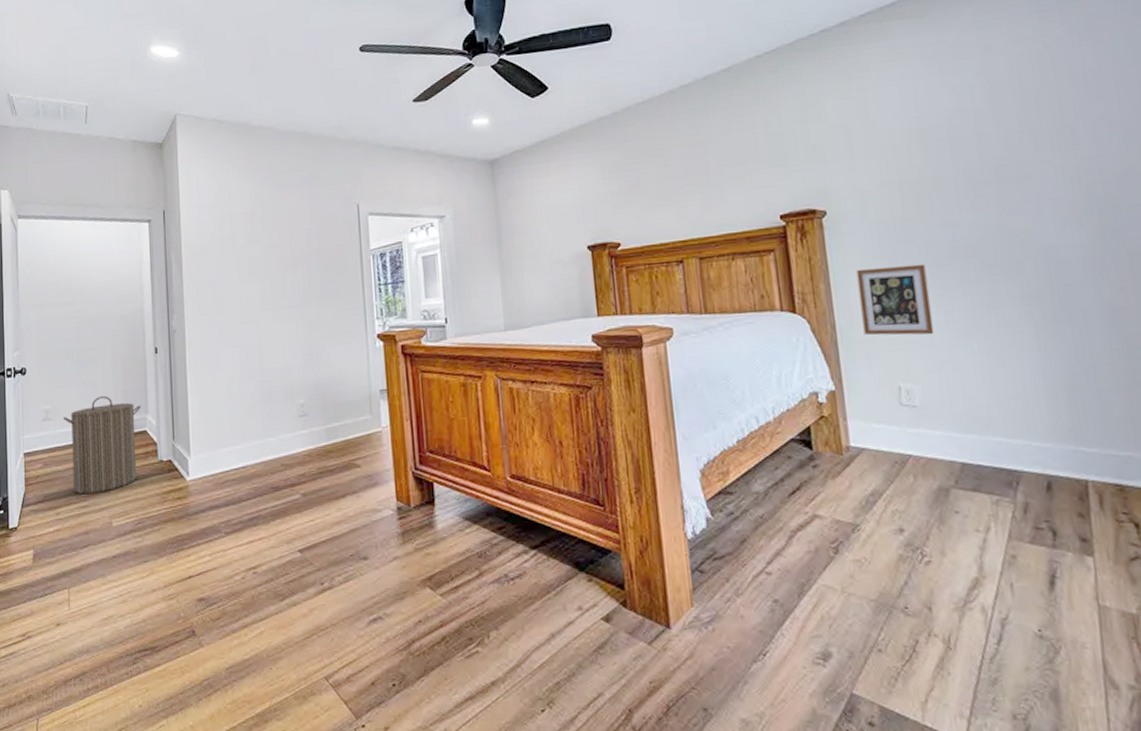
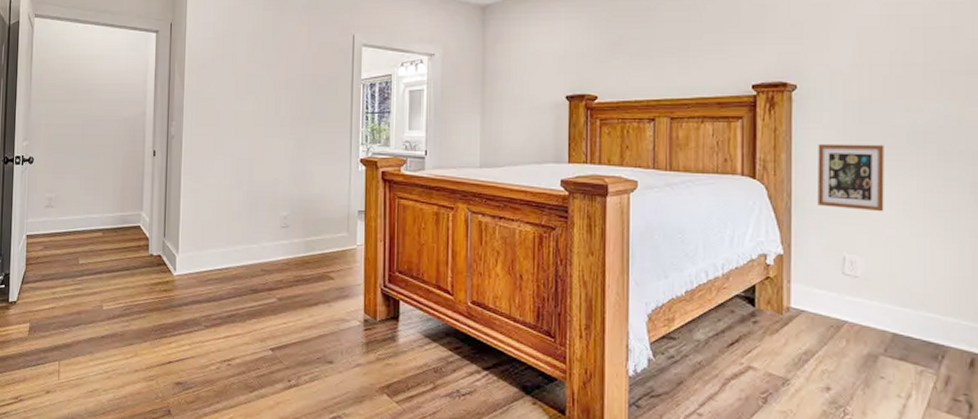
laundry hamper: present [63,396,141,495] -> none [64,191,136,279]

